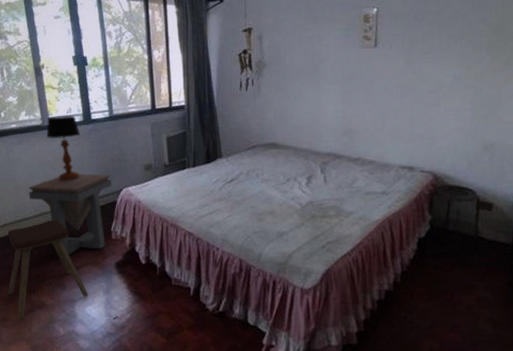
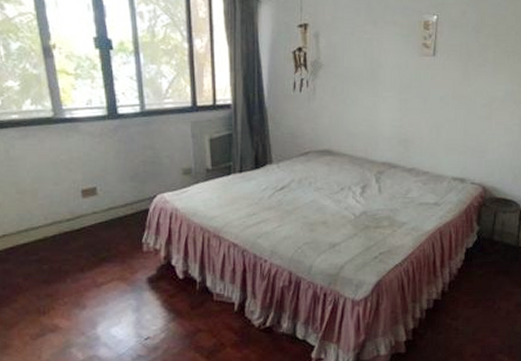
music stool: present [7,219,88,322] -> none [8,229,114,349]
side table: present [28,173,112,255] -> none [36,176,143,270]
table lamp: present [47,115,80,180] -> none [60,107,103,184]

